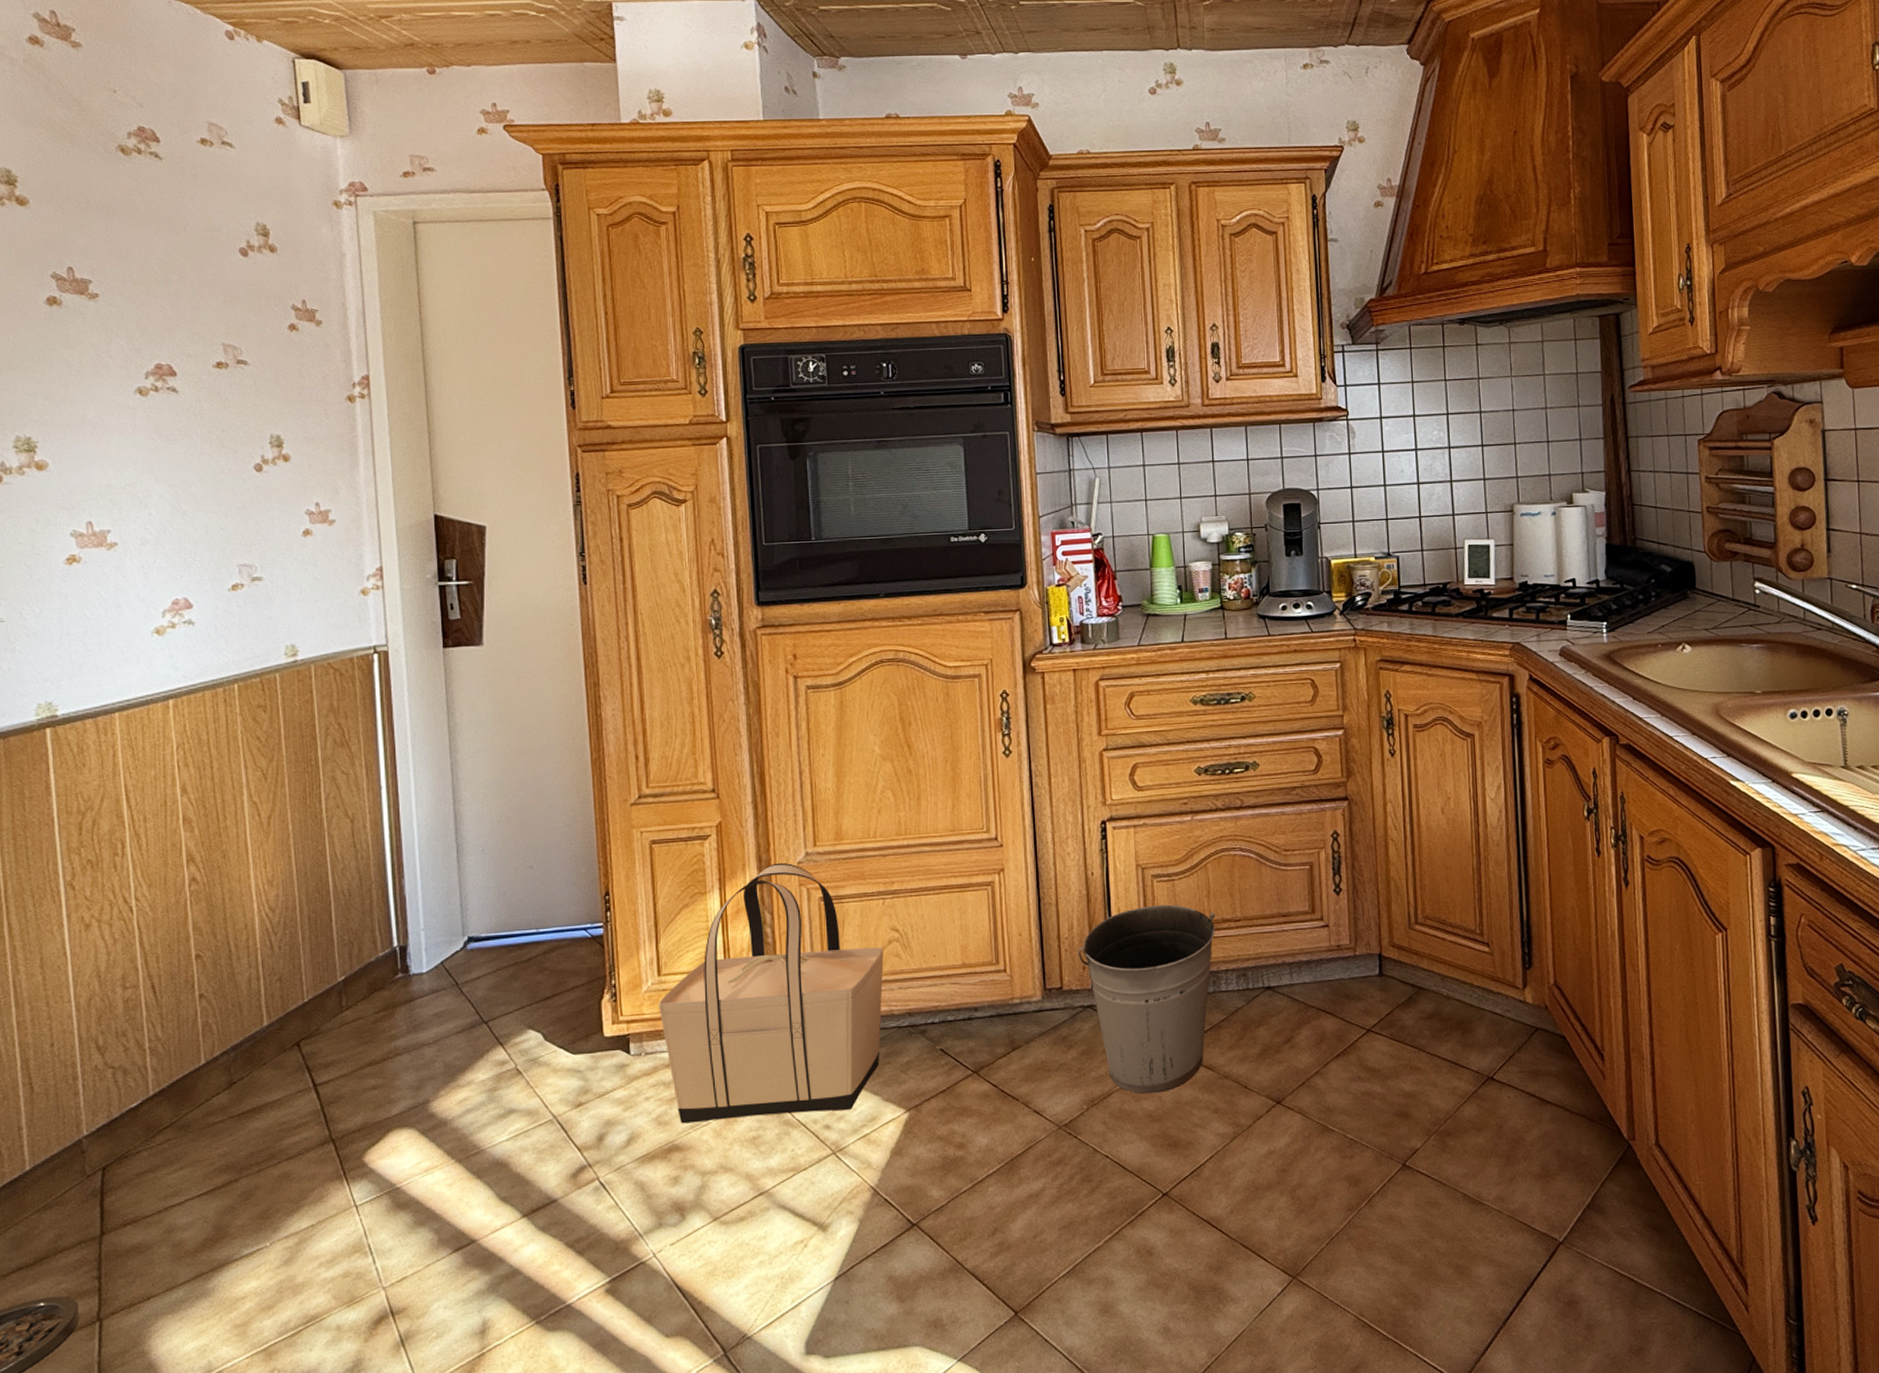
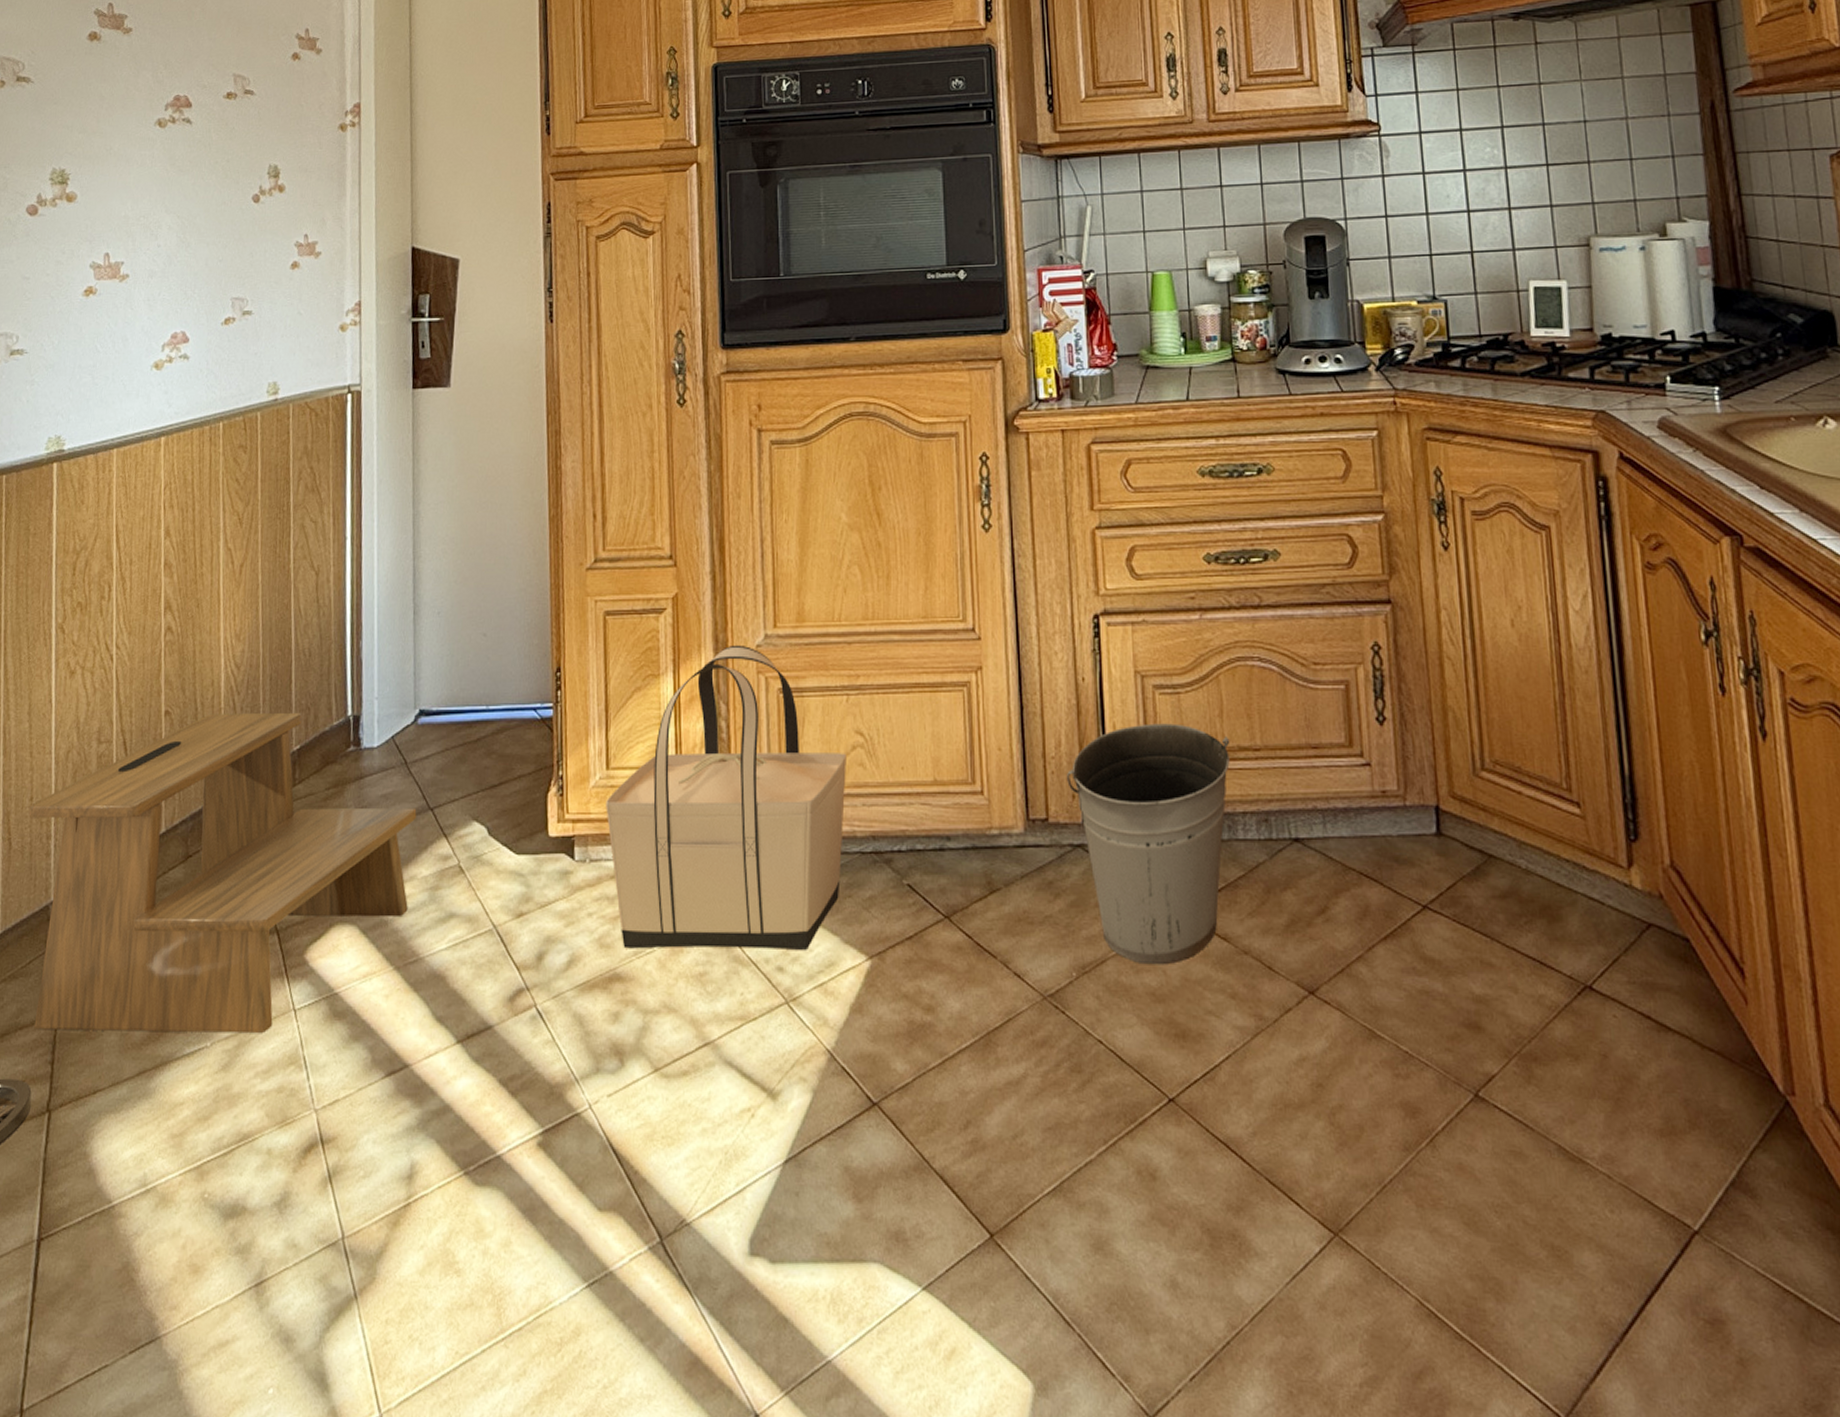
step stool: none [50,947,471,1251] -> present [28,712,417,1034]

